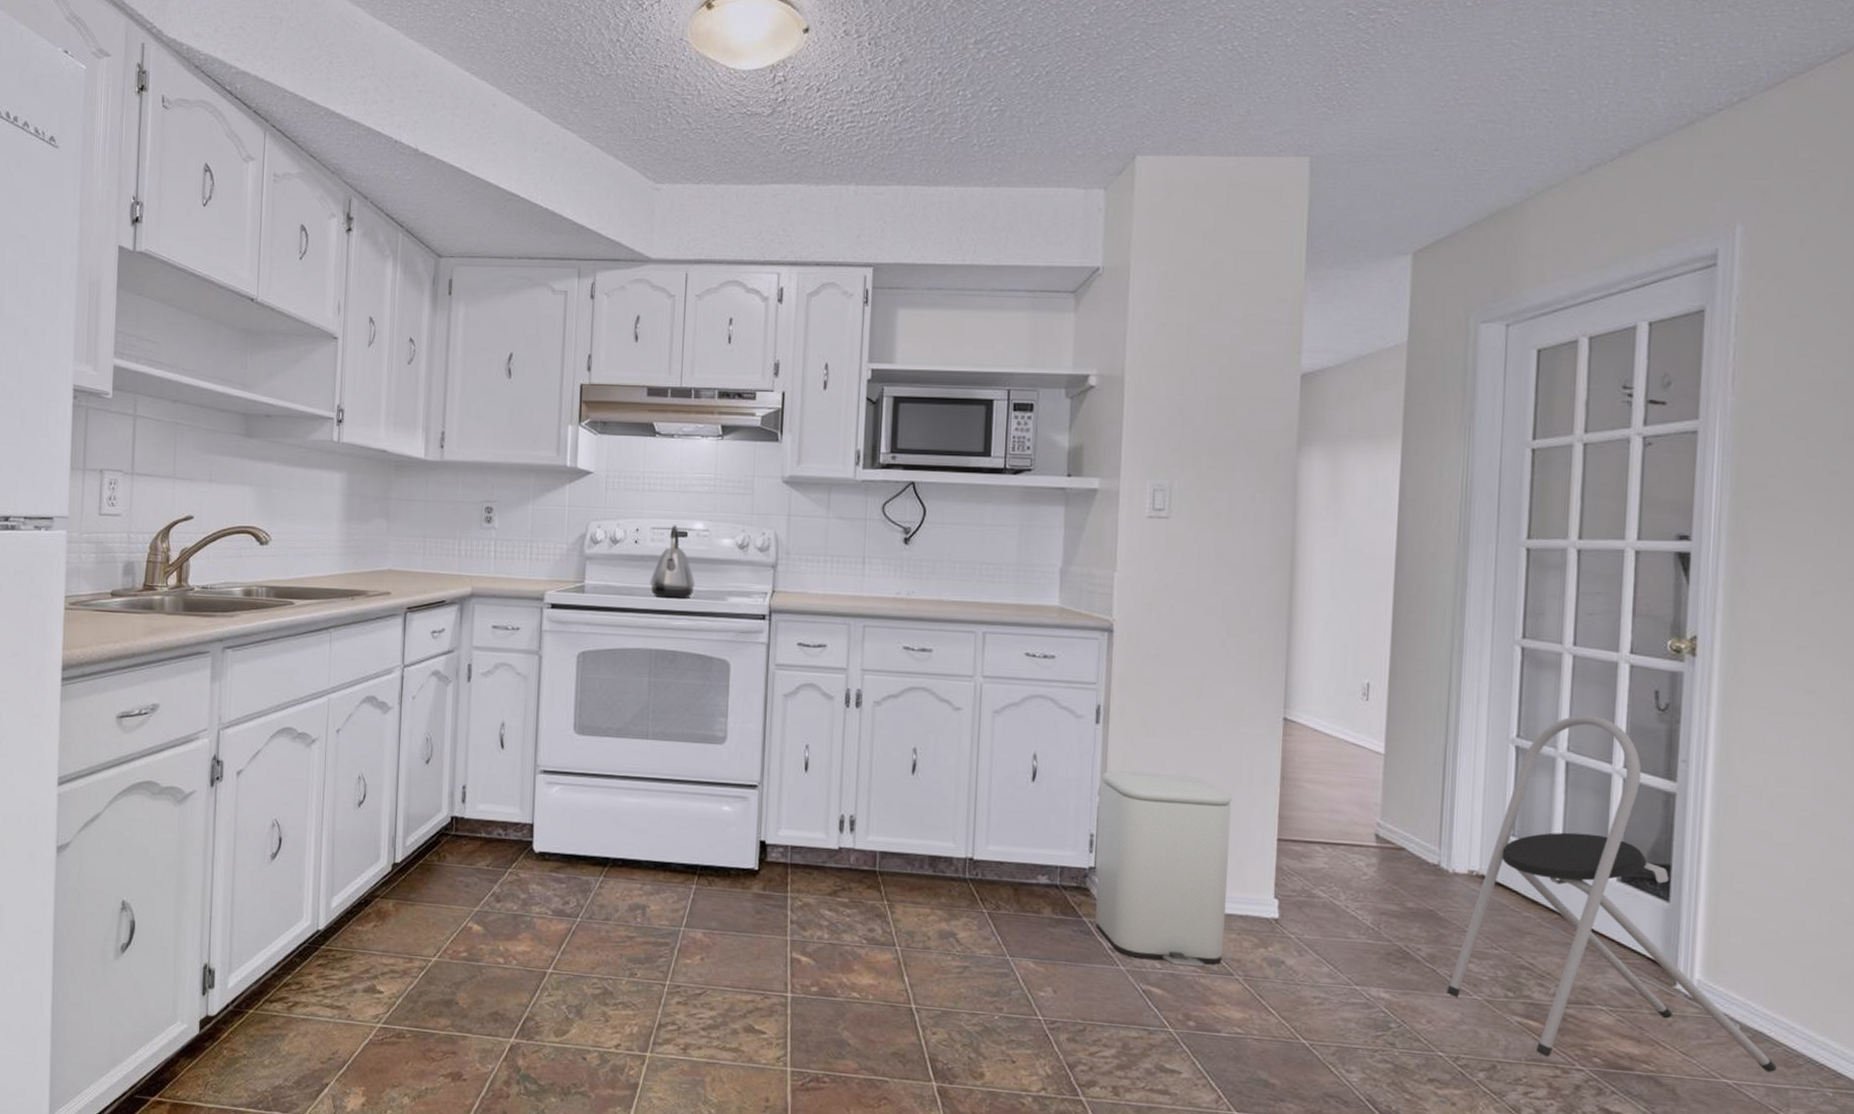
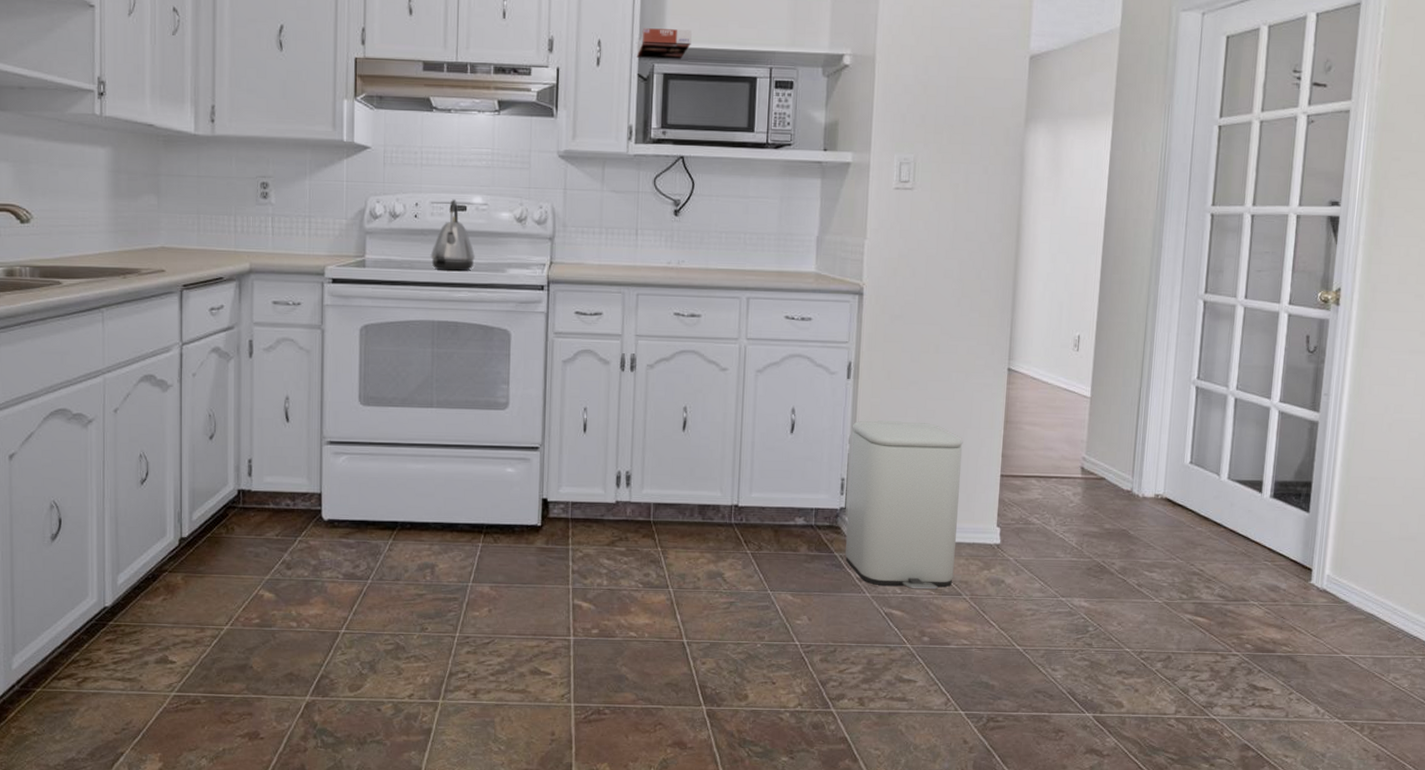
cereal box: none [865,351,924,382] -> present [636,28,692,59]
step stool: present [1447,714,1777,1072] -> none [1134,357,1382,646]

